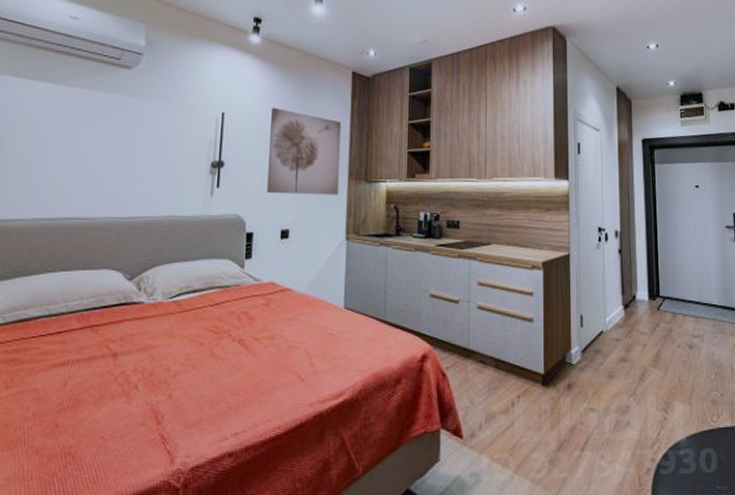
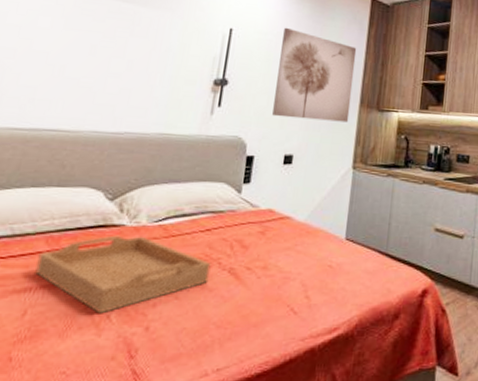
serving tray: none [71,312,222,384] -> present [35,235,211,314]

